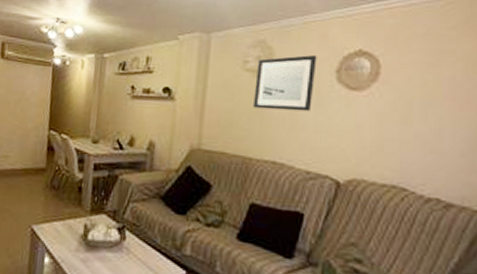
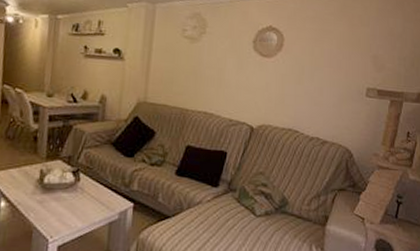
wall art: present [253,55,317,112] -> none [190,27,239,73]

